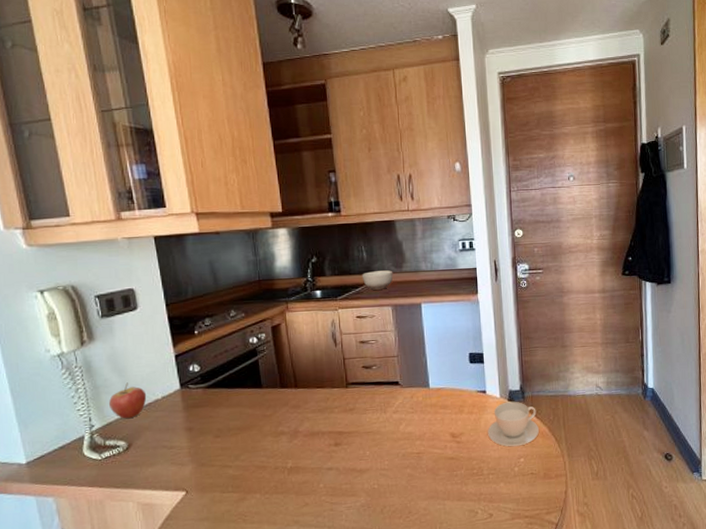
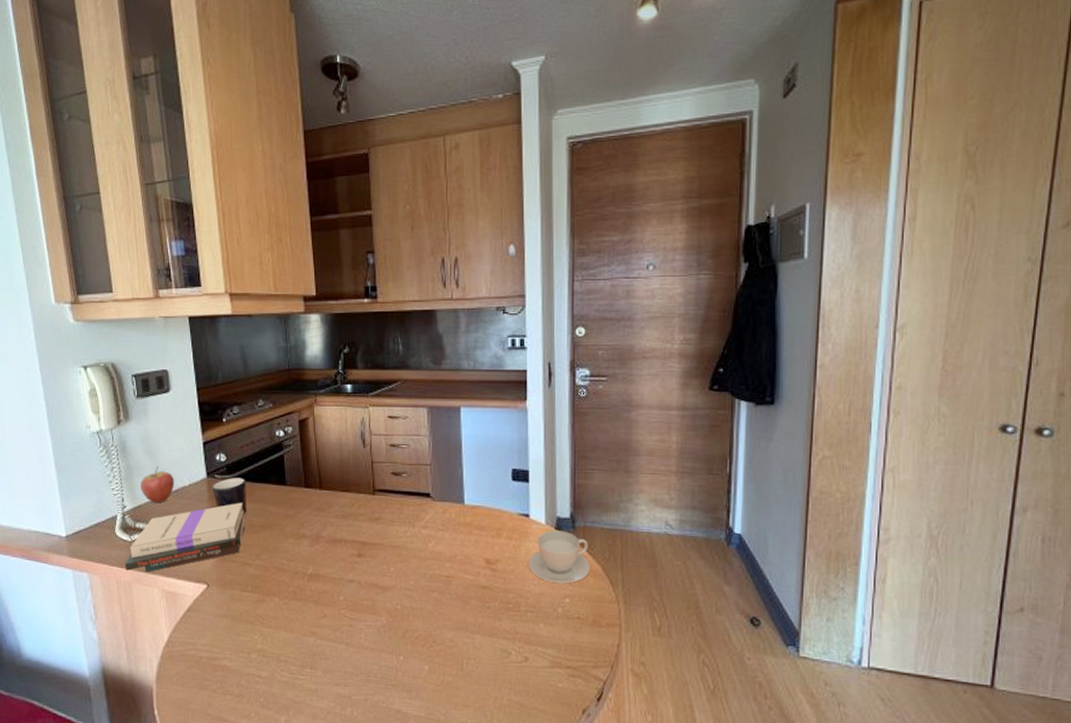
books: none [95,408,223,489] -> present [125,502,245,572]
mug: none [187,385,224,421] -> present [212,478,247,516]
bowl: present [361,270,394,290] -> none [396,367,431,388]

